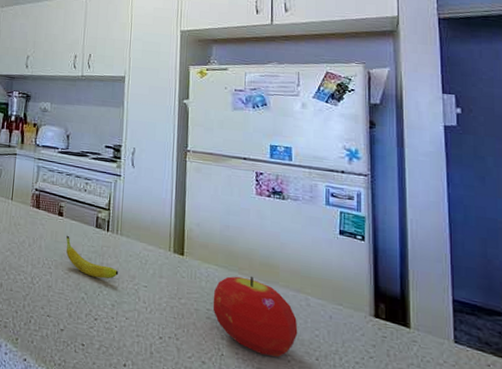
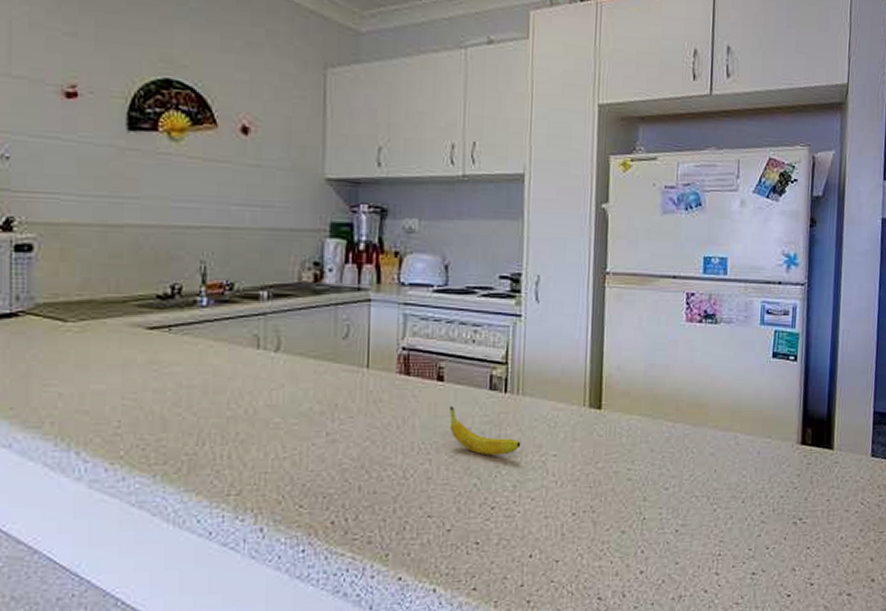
fruit: present [212,276,298,357] -> none [634,420,726,509]

